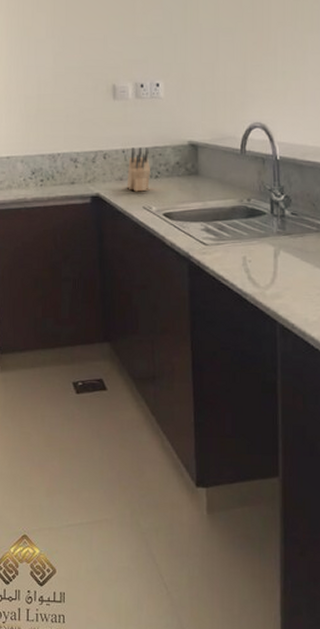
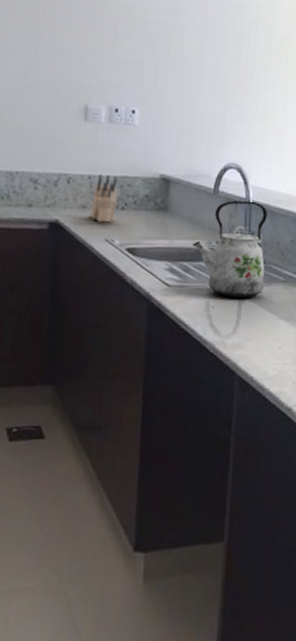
kettle: none [225,157,298,251] -> present [192,200,268,298]

